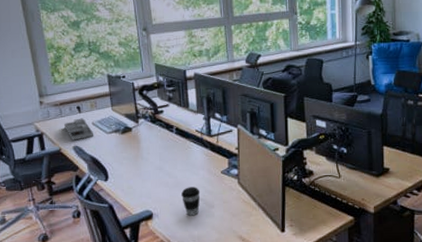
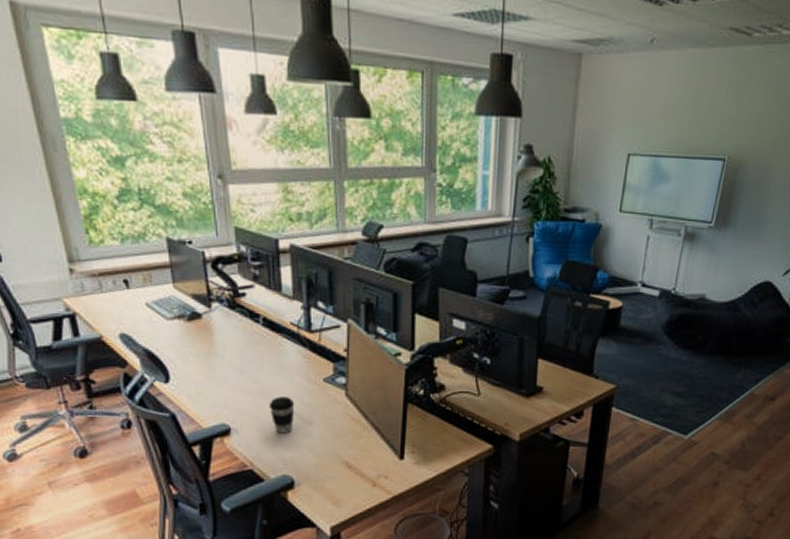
desk organizer: present [64,118,94,141] -> none [106,296,149,326]

